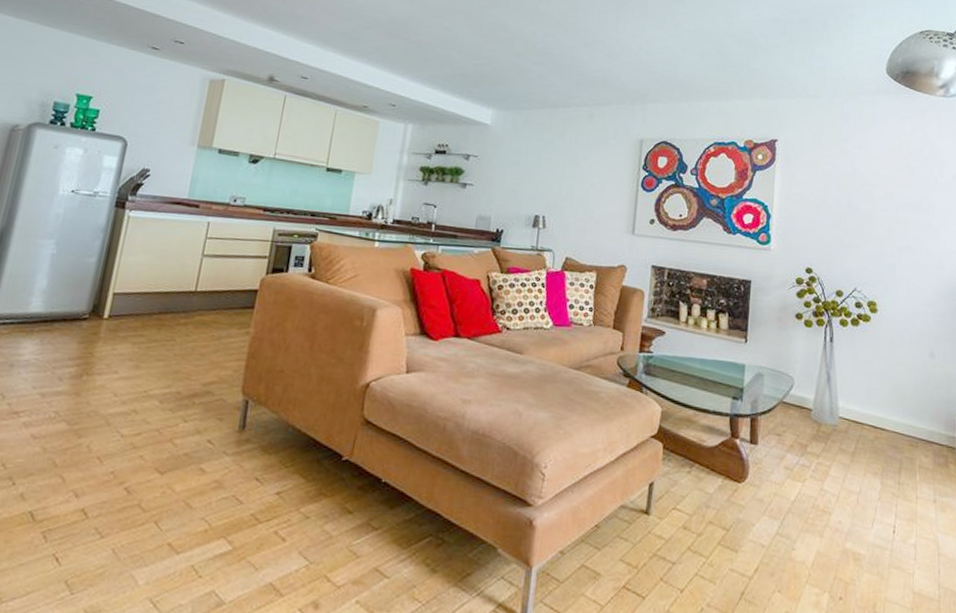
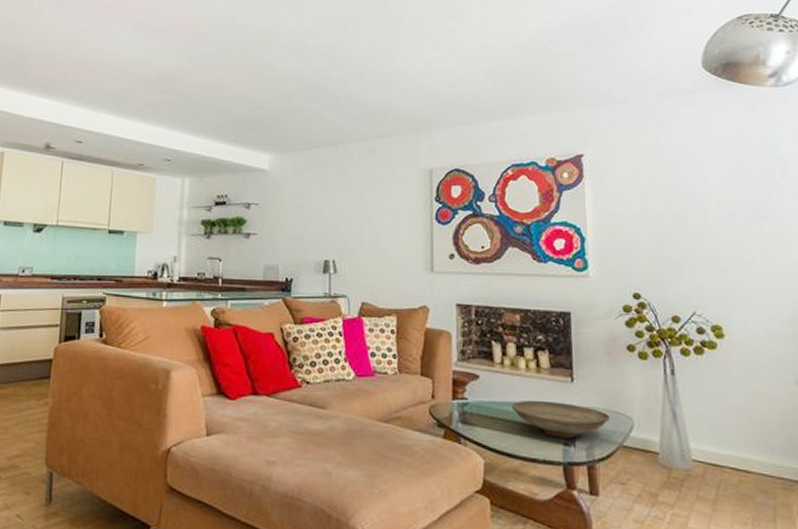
decorative bowl: none [690,356,775,393] -> present [511,399,611,438]

